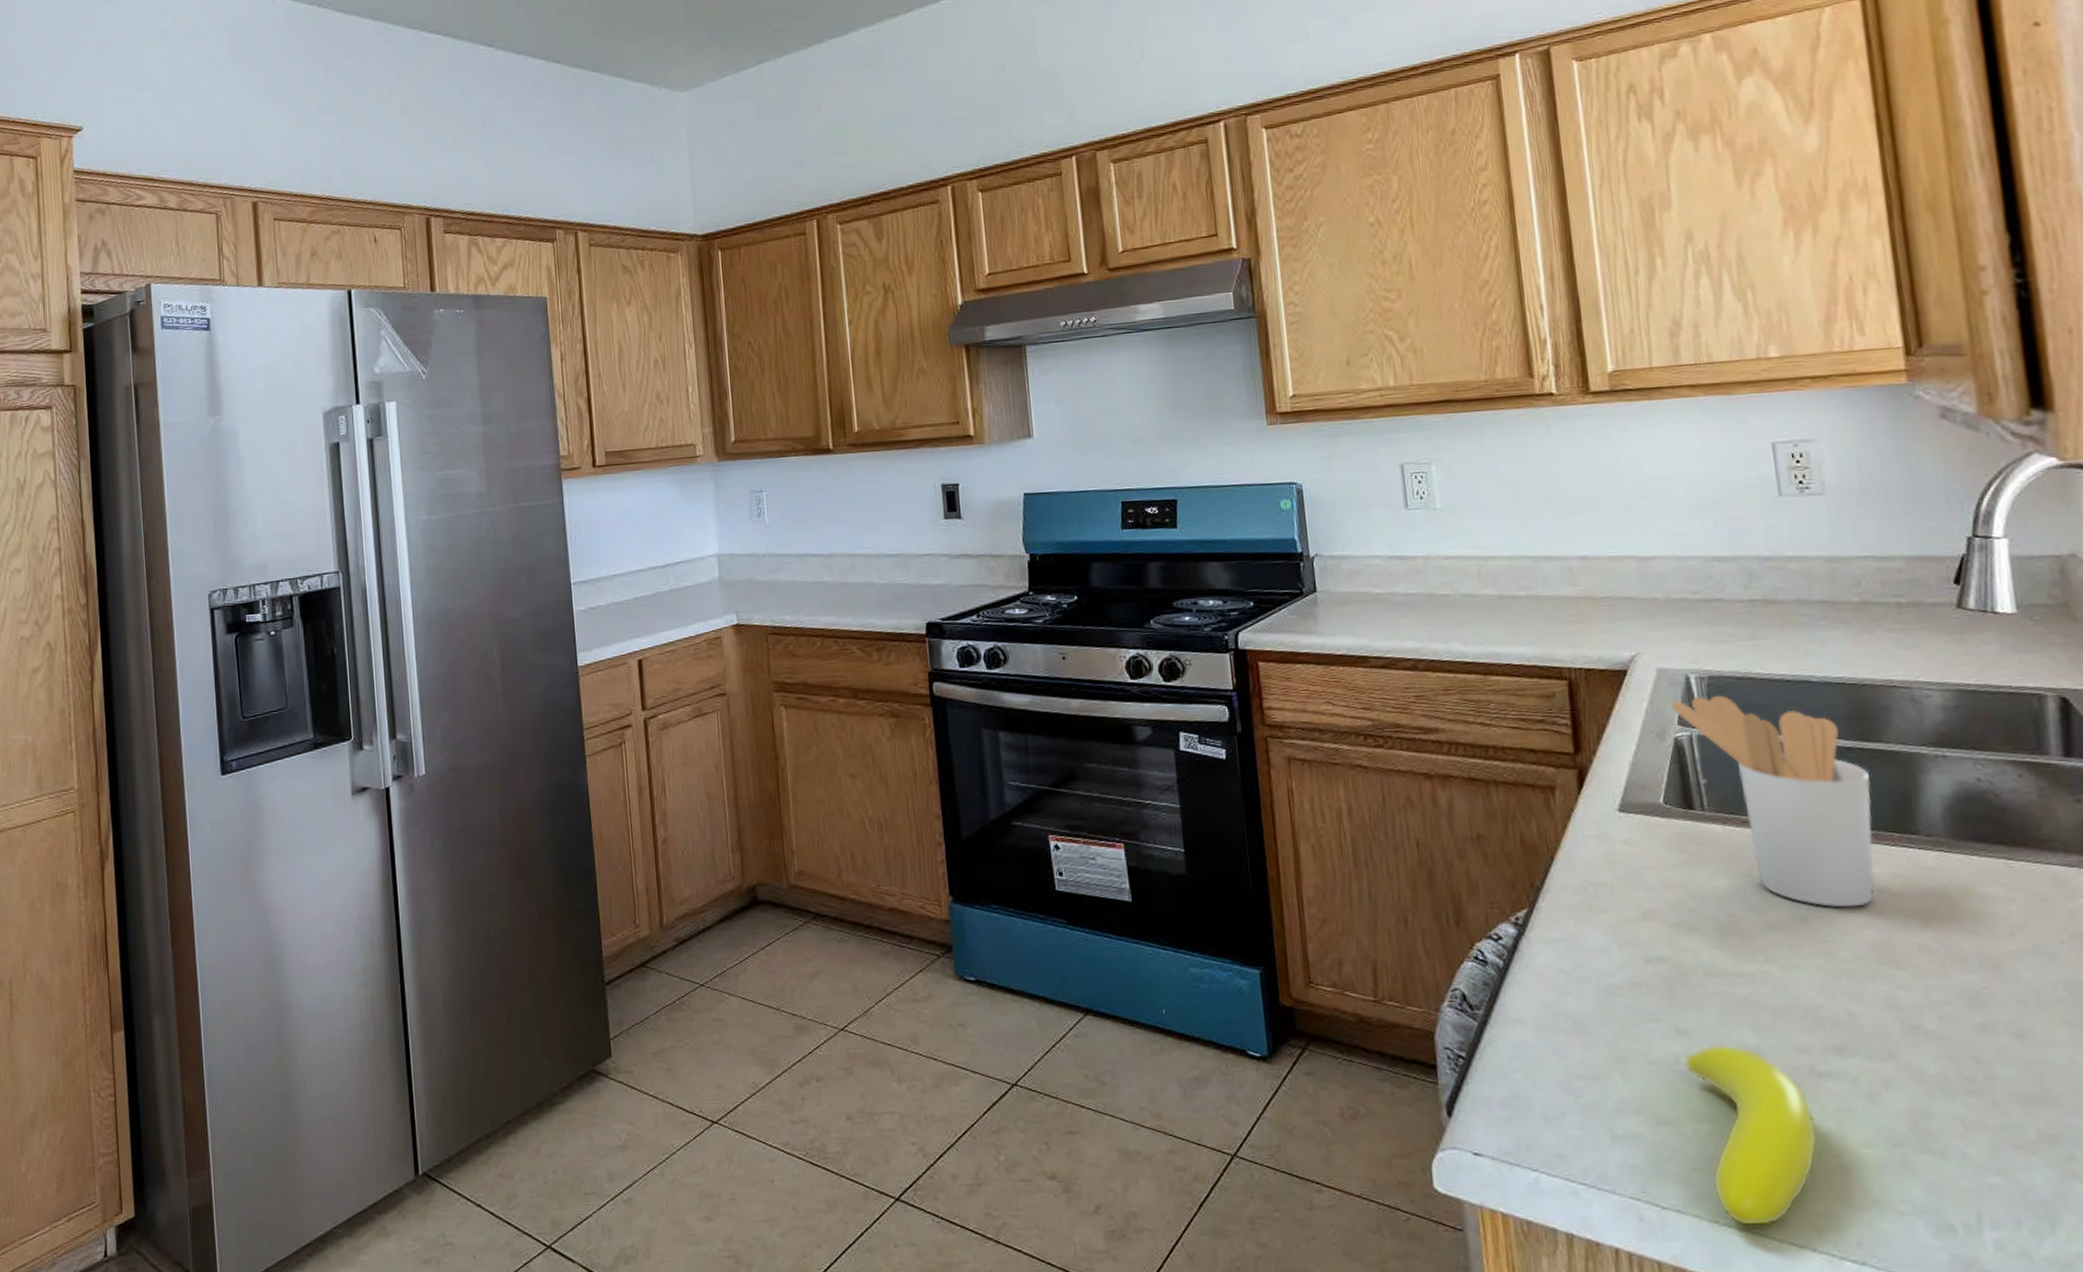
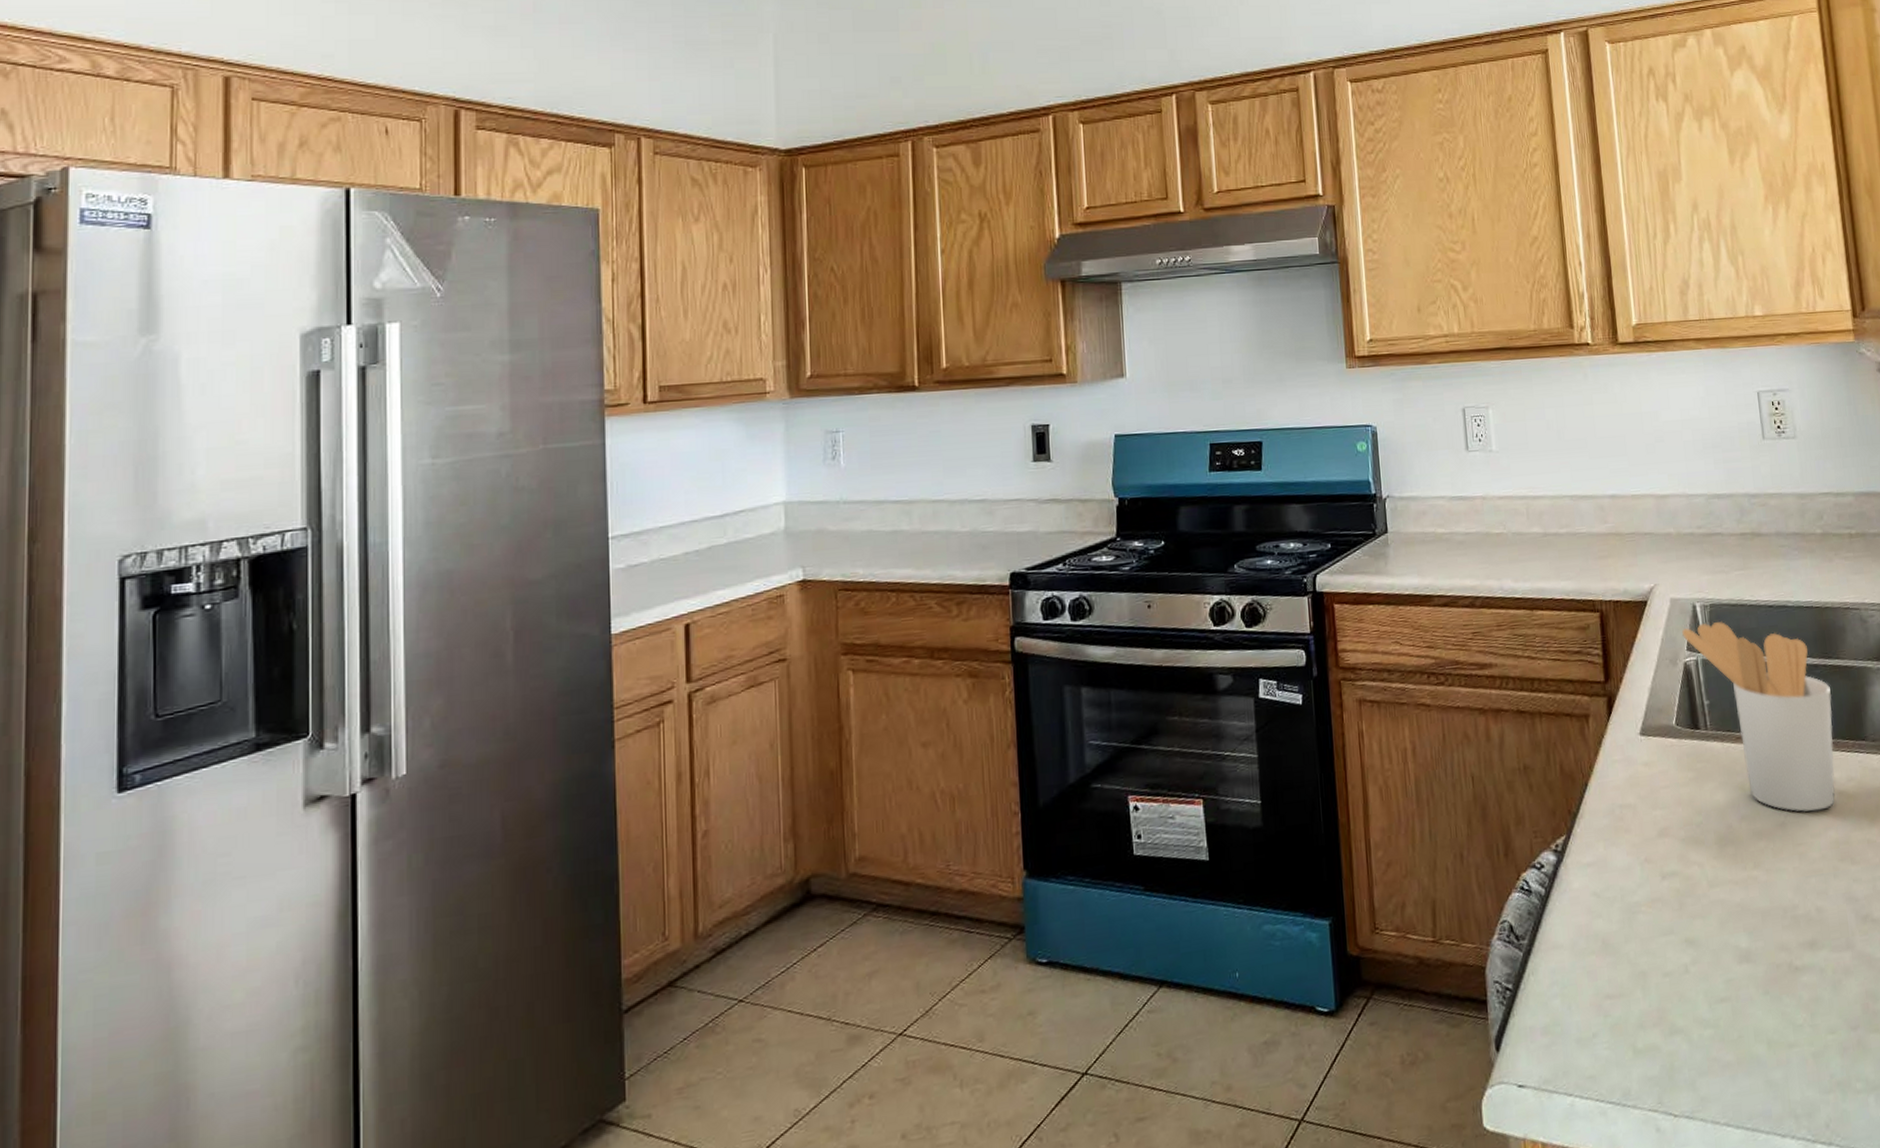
banana: present [1683,1043,1819,1227] -> none [1692,949,1796,1124]

